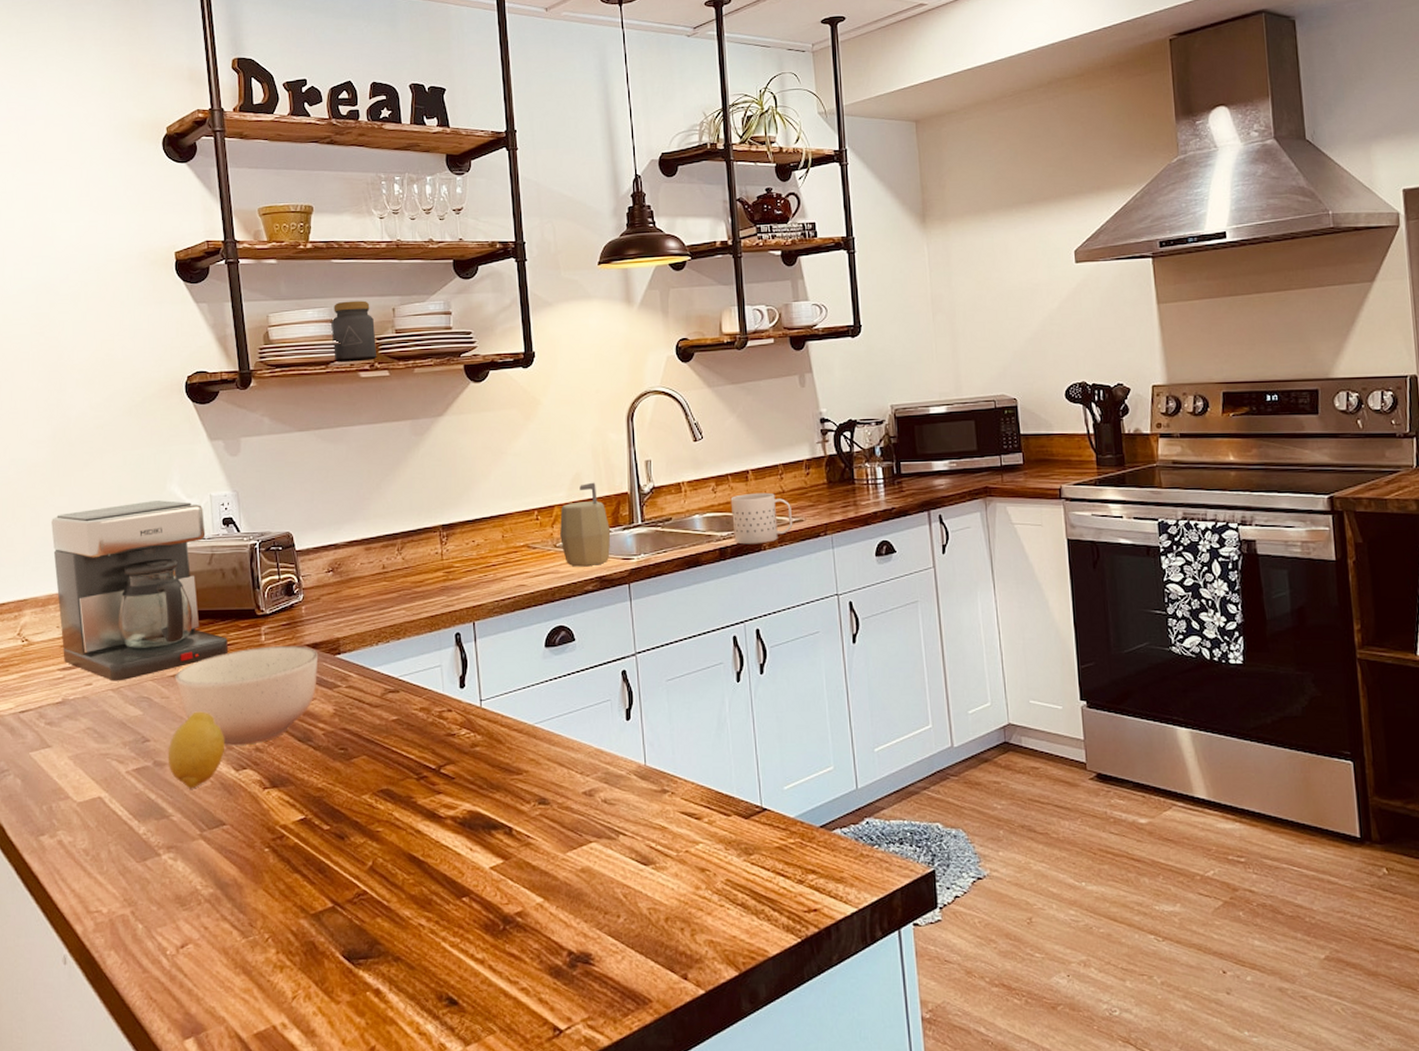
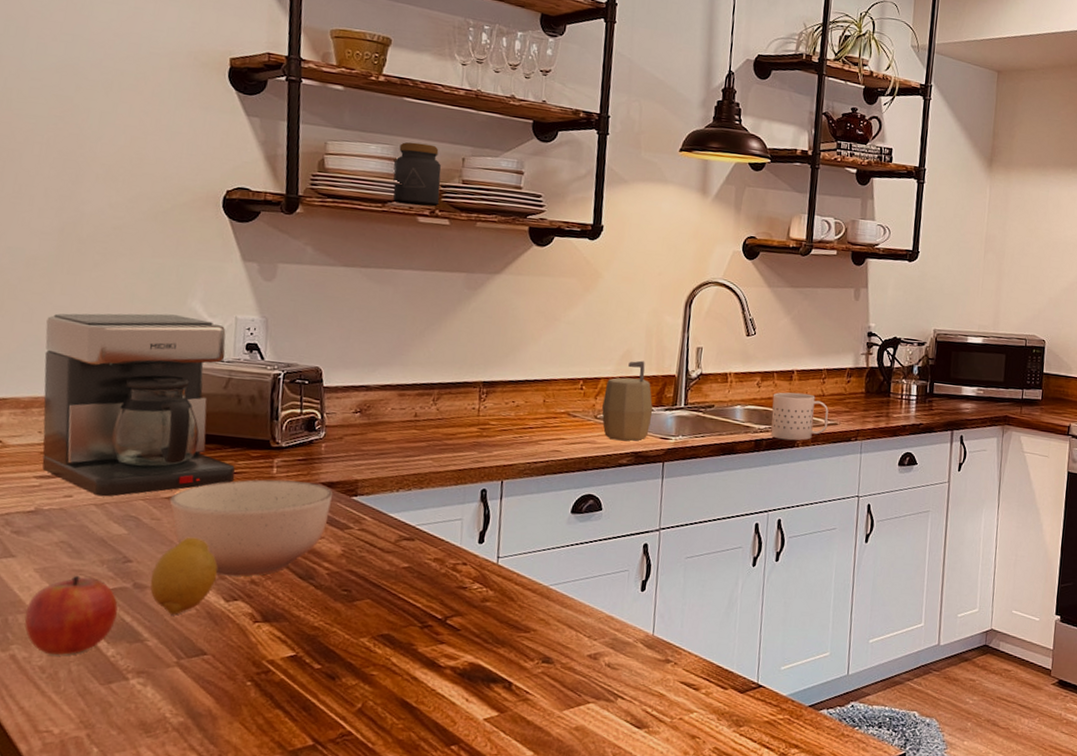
fruit: none [66,758,143,836] -> present [24,575,118,655]

